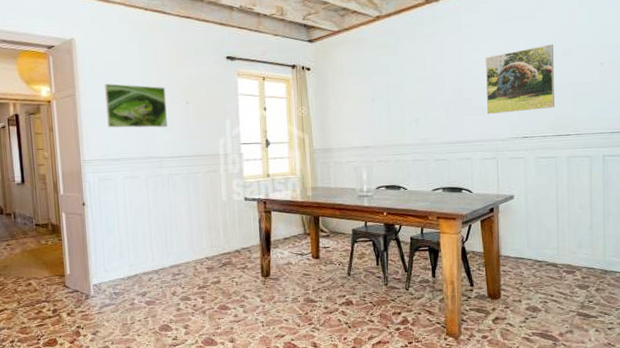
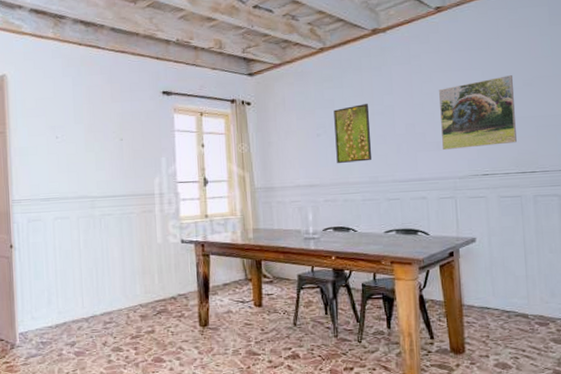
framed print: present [105,84,167,128] -> none [36,120,100,166]
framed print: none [388,70,423,127] -> present [334,104,372,164]

